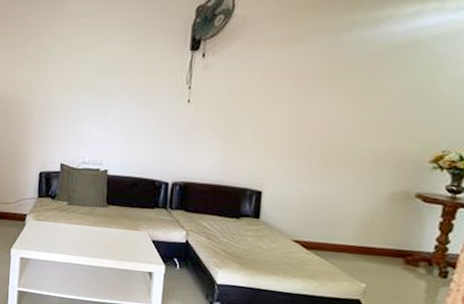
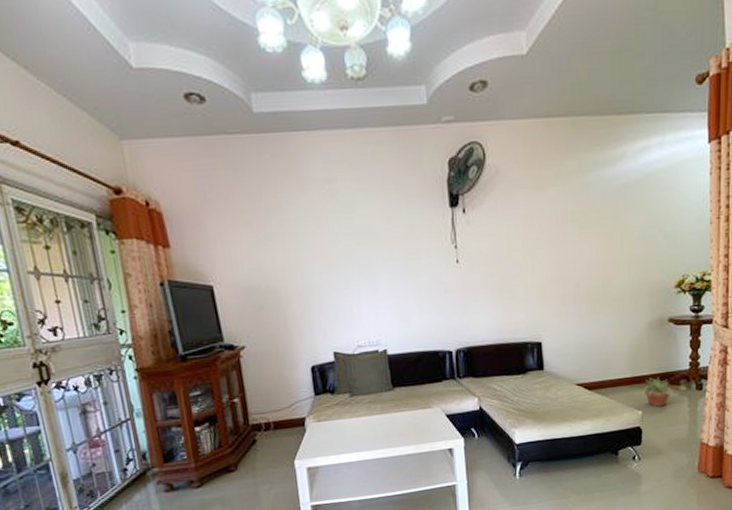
potted plant: none [369,252,410,286] -> present [642,377,674,407]

